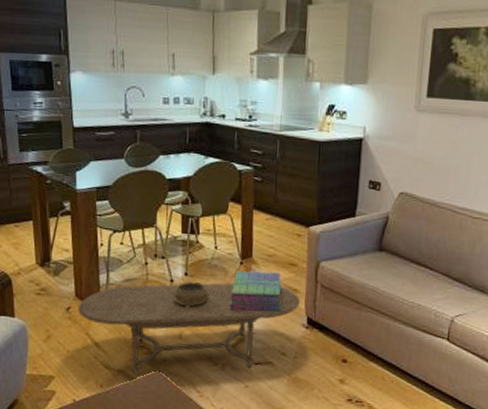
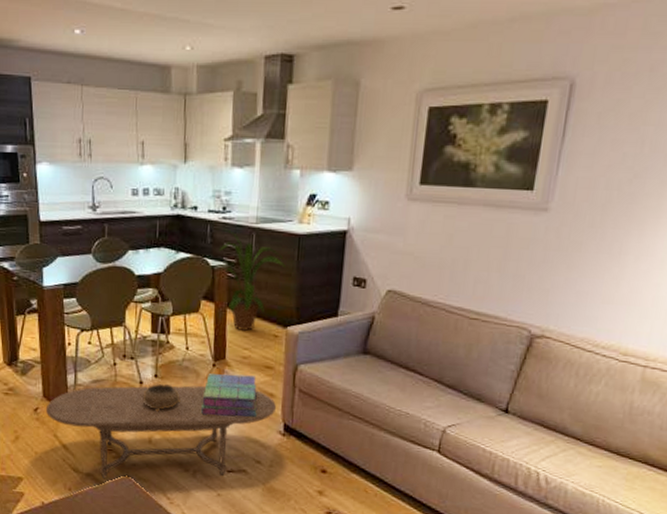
house plant: none [245,135,308,232] -> present [218,228,286,332]

